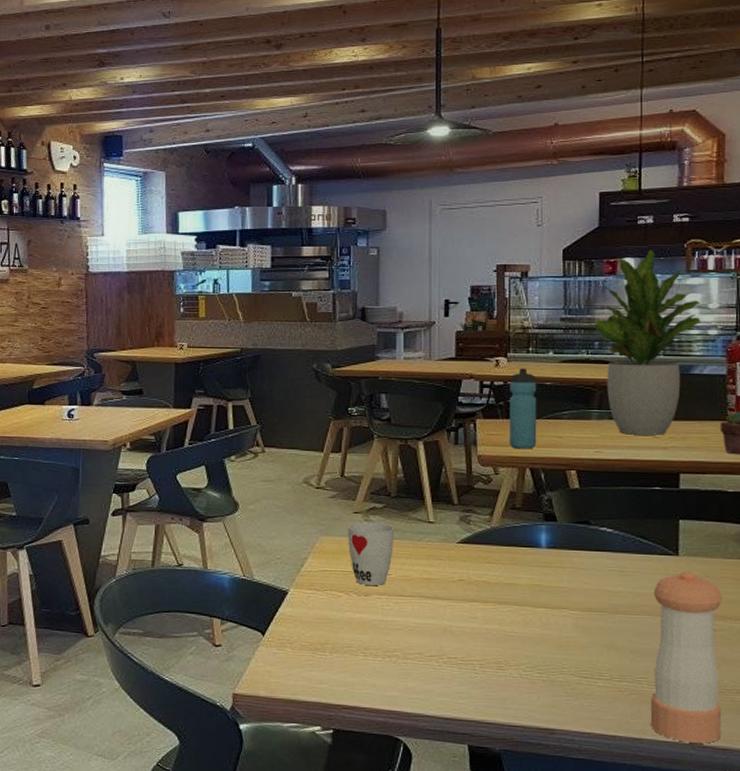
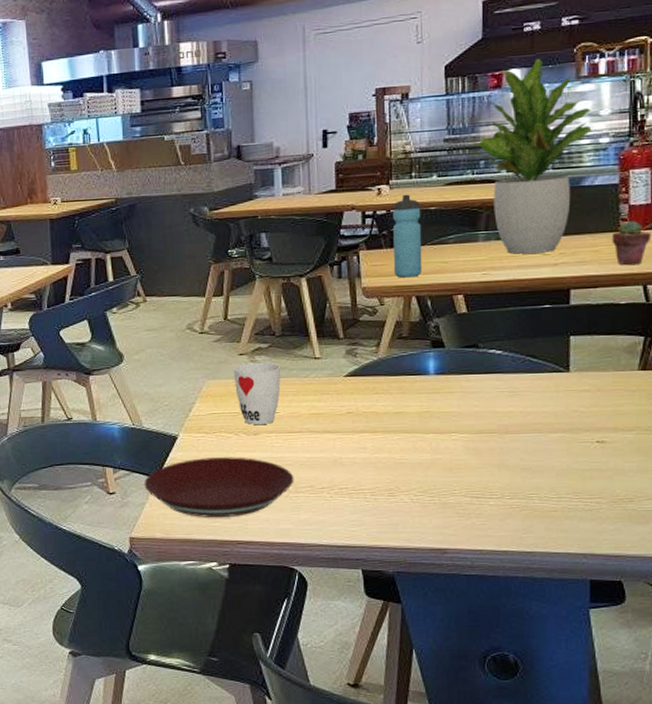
plate: none [251,615,403,679] -> present [144,457,294,517]
pepper shaker: present [650,571,722,744] -> none [542,386,614,552]

